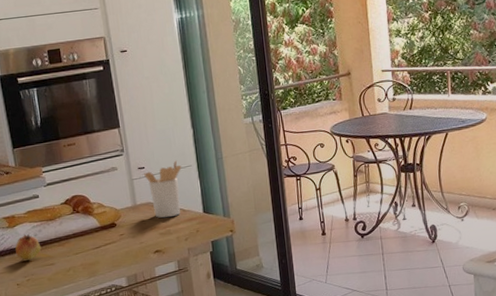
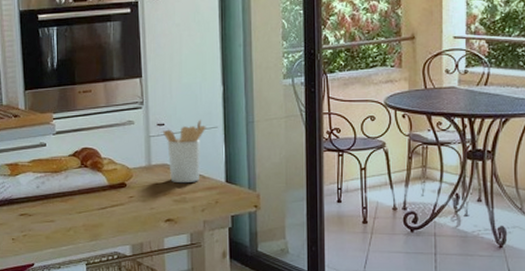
fruit: present [15,233,41,260] -> none [15,184,42,214]

